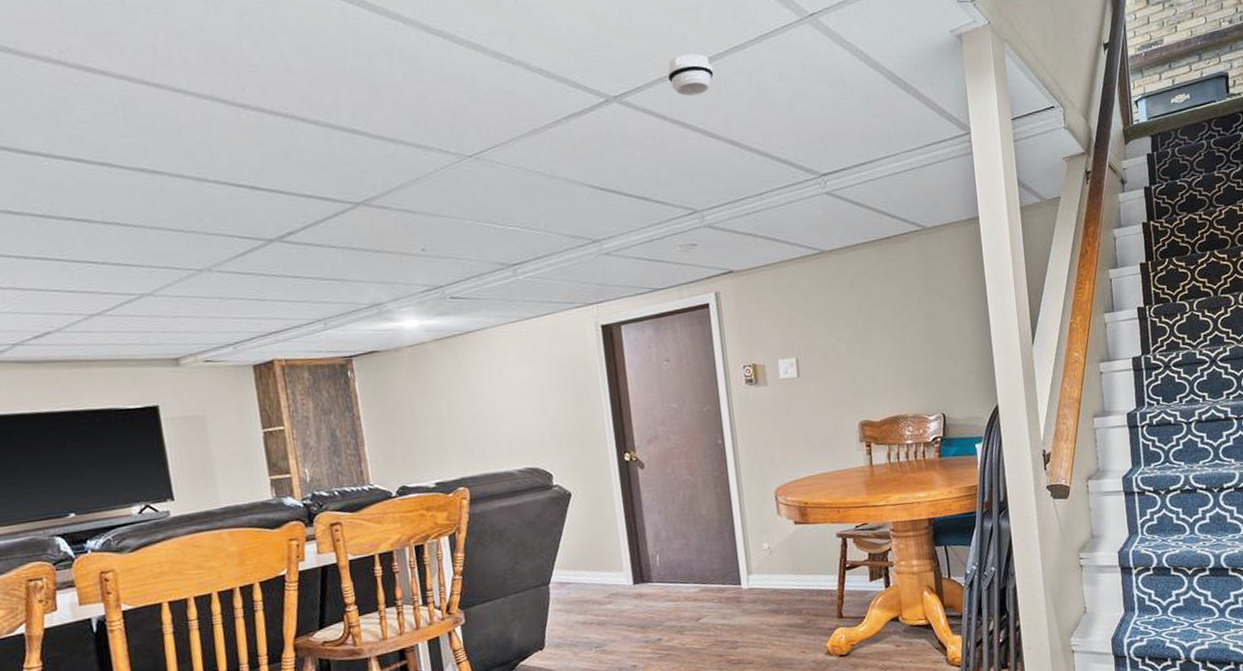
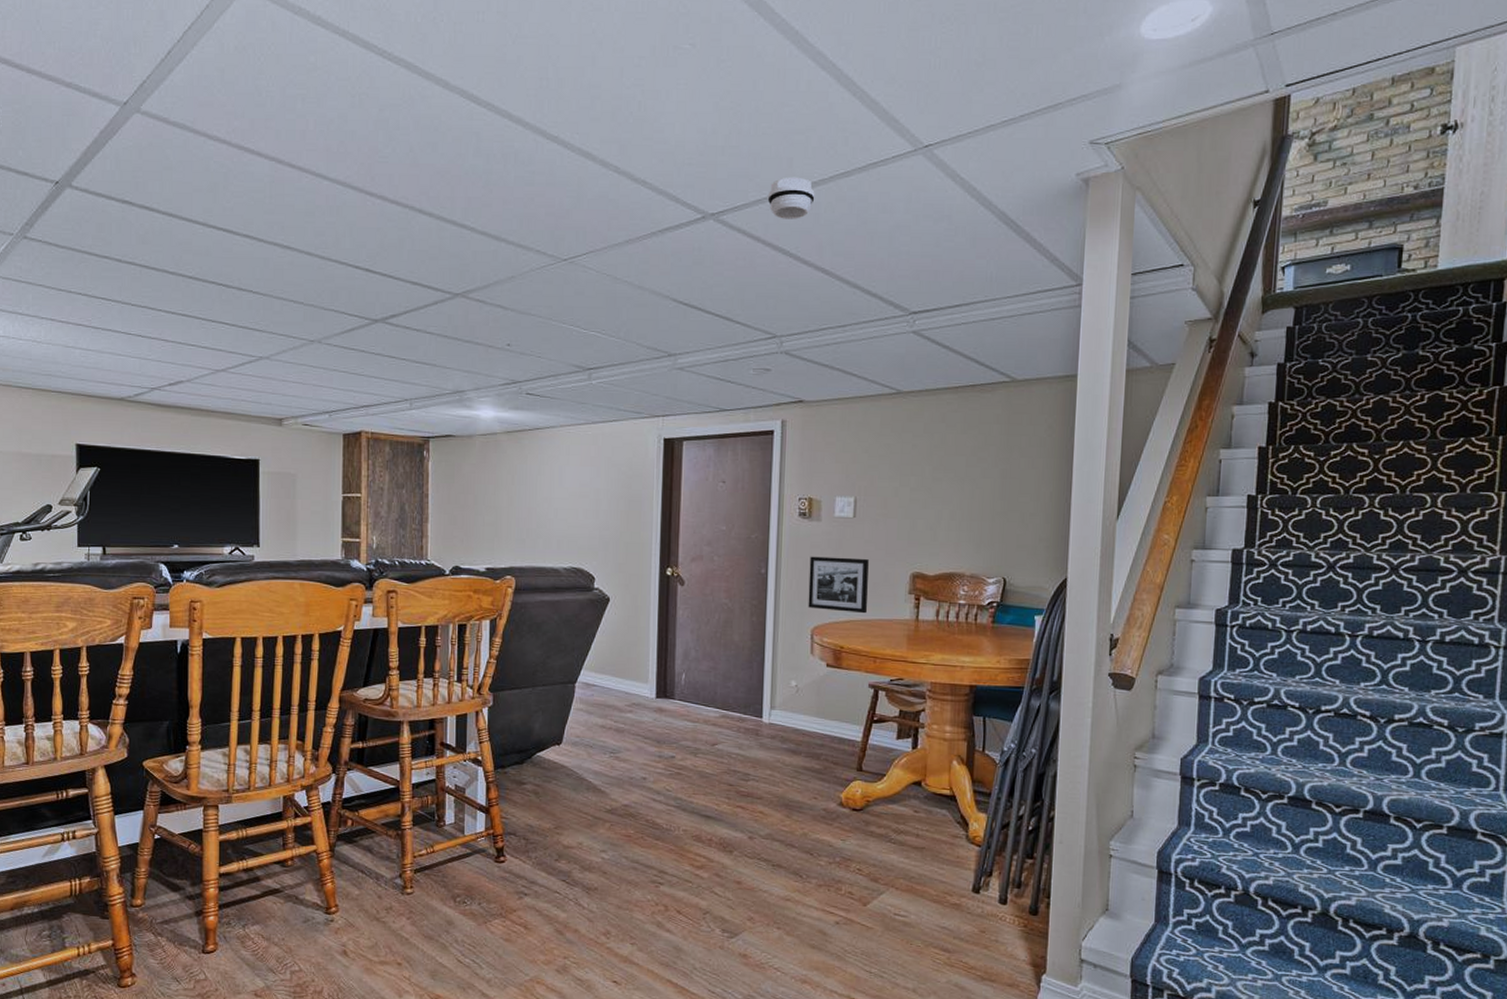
picture frame: none [762,415,825,471] -> present [808,556,869,614]

